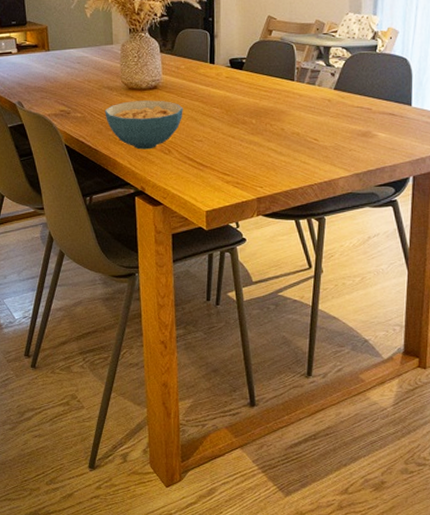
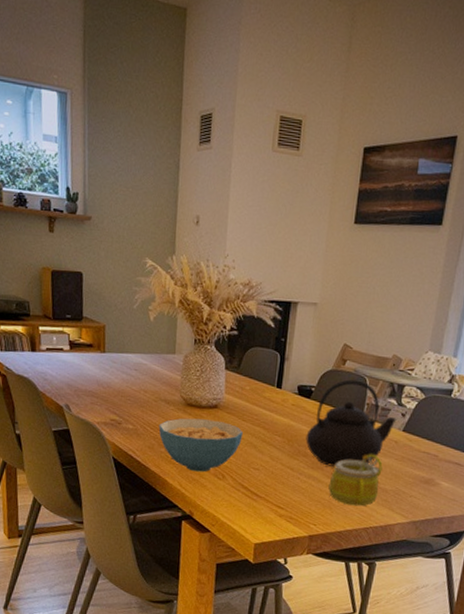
teapot: none [243,47,327,130] -> present [305,379,397,467]
mug: none [270,114,320,165] -> present [328,454,383,506]

